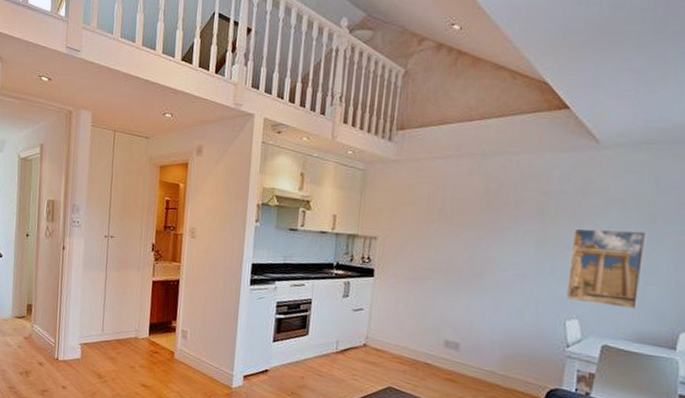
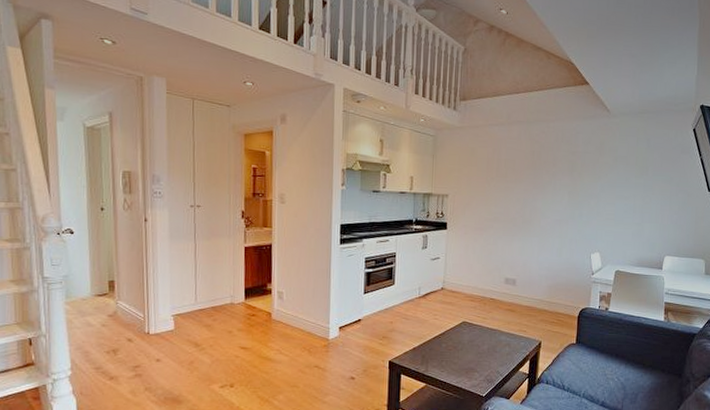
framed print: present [566,228,647,310] -> none [591,180,642,242]

